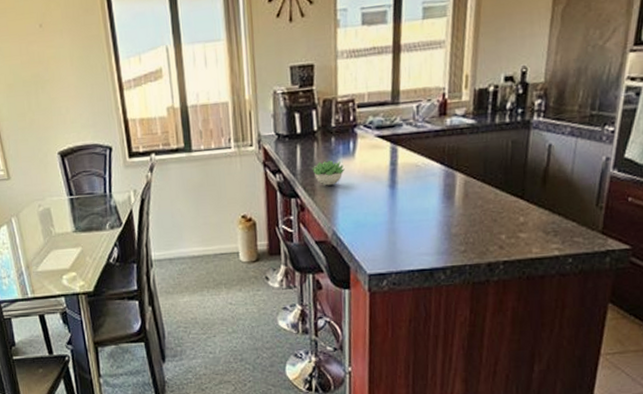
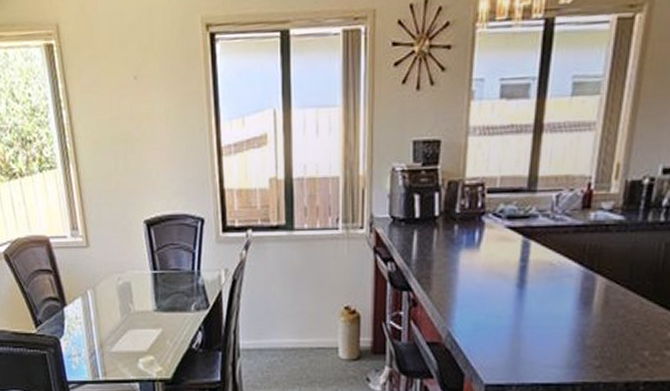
succulent plant: present [312,160,345,186] -> none [429,250,467,280]

